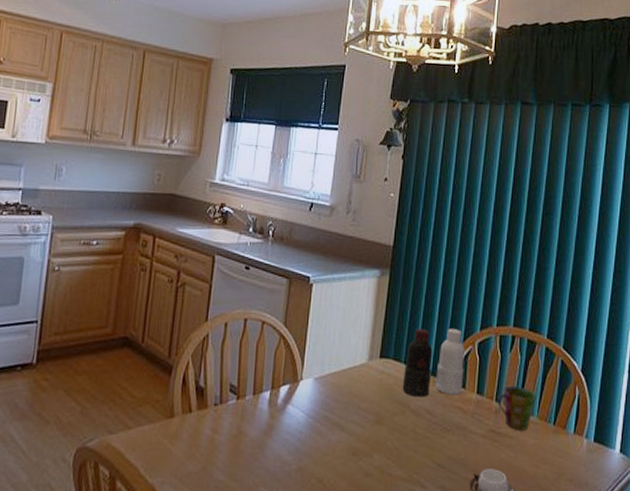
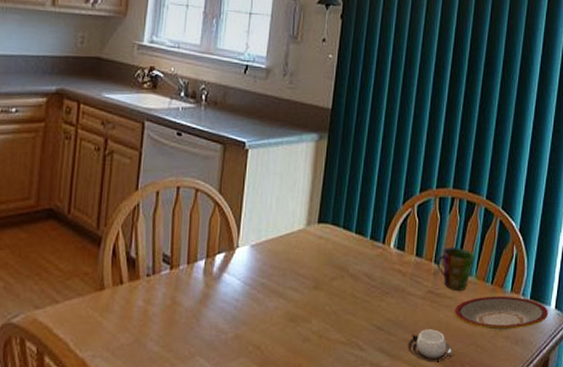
bottle: present [402,329,465,397] -> none [341,192,404,261]
plate: none [515,437,612,473] -> present [453,296,548,330]

